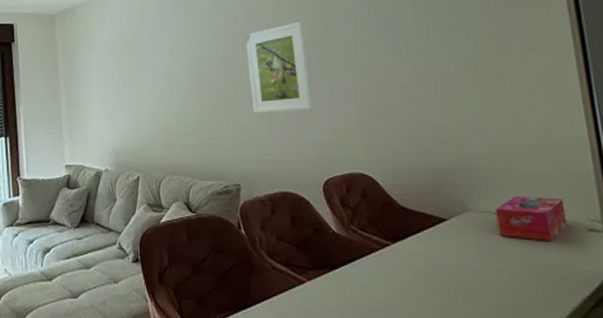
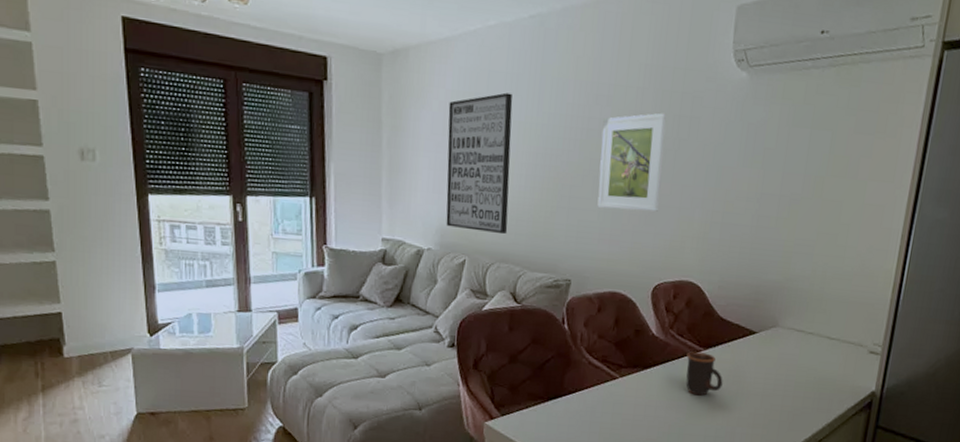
wall art: none [111,27,174,149] -> present [446,92,513,235]
mug: none [374,247,423,296] -> present [685,351,723,396]
tissue box: present [495,196,568,241] -> none [797,317,858,359]

